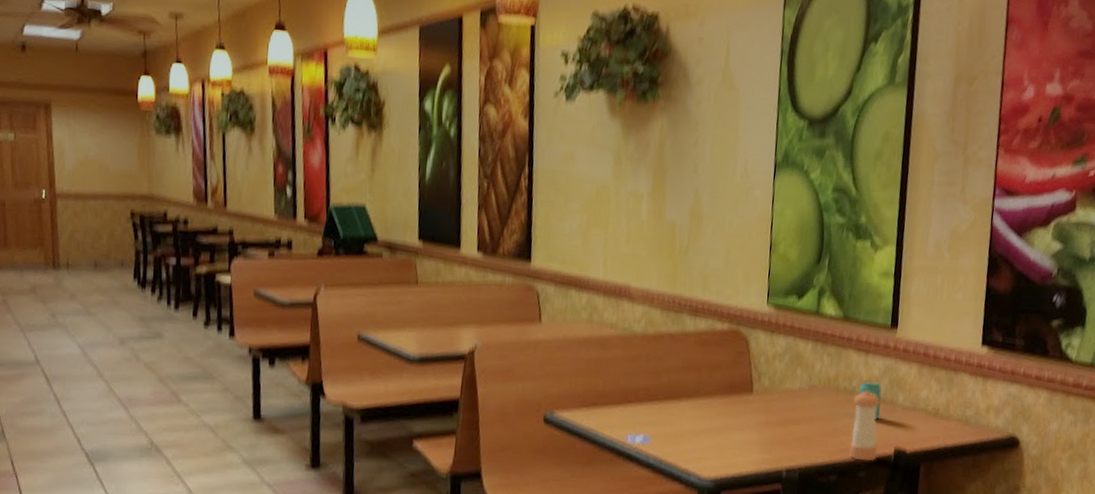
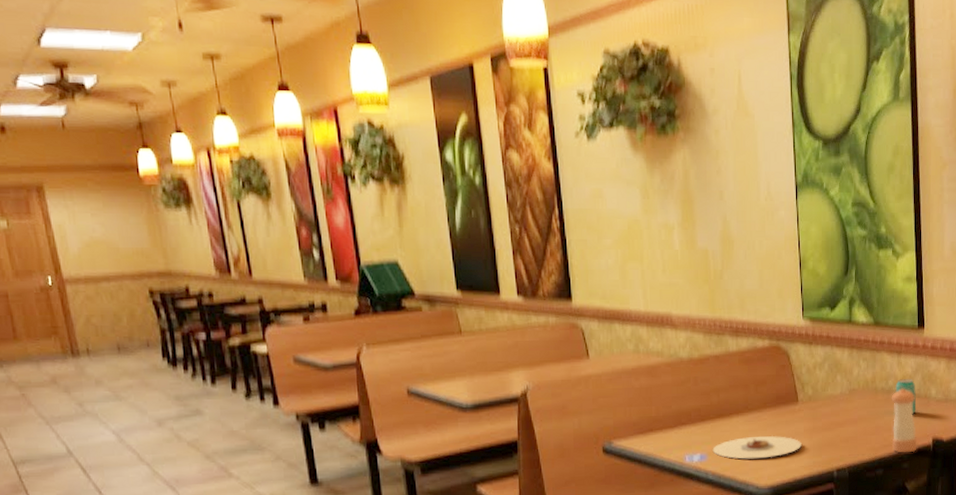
plate: none [656,423,752,448] -> present [712,435,801,459]

